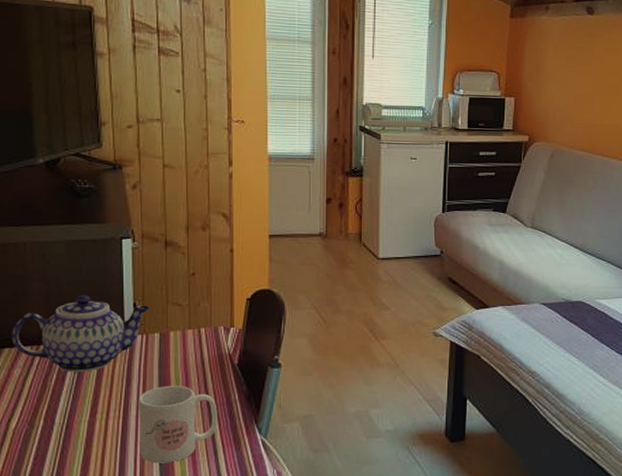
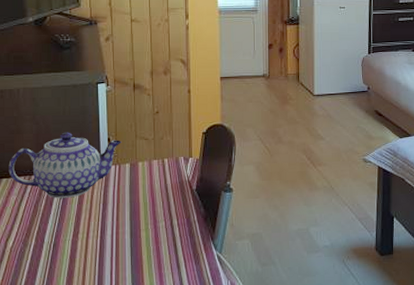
mug: present [138,386,218,464] -> none [113,209,180,276]

